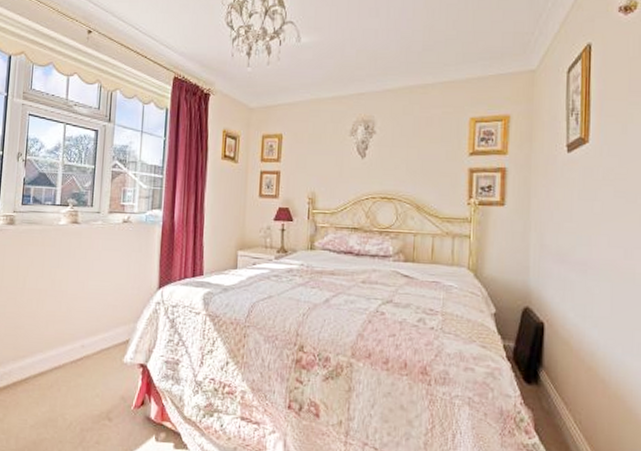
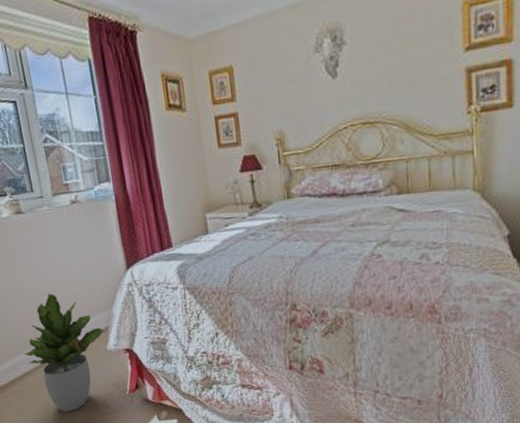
potted plant: none [44,300,124,419] -> present [24,293,104,412]

